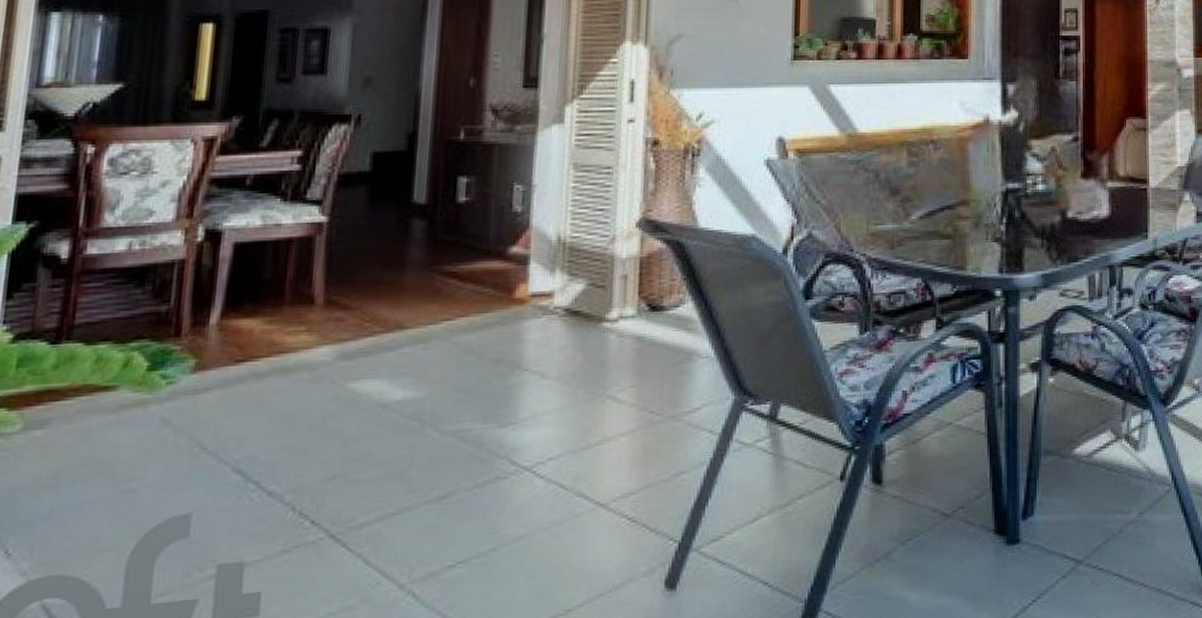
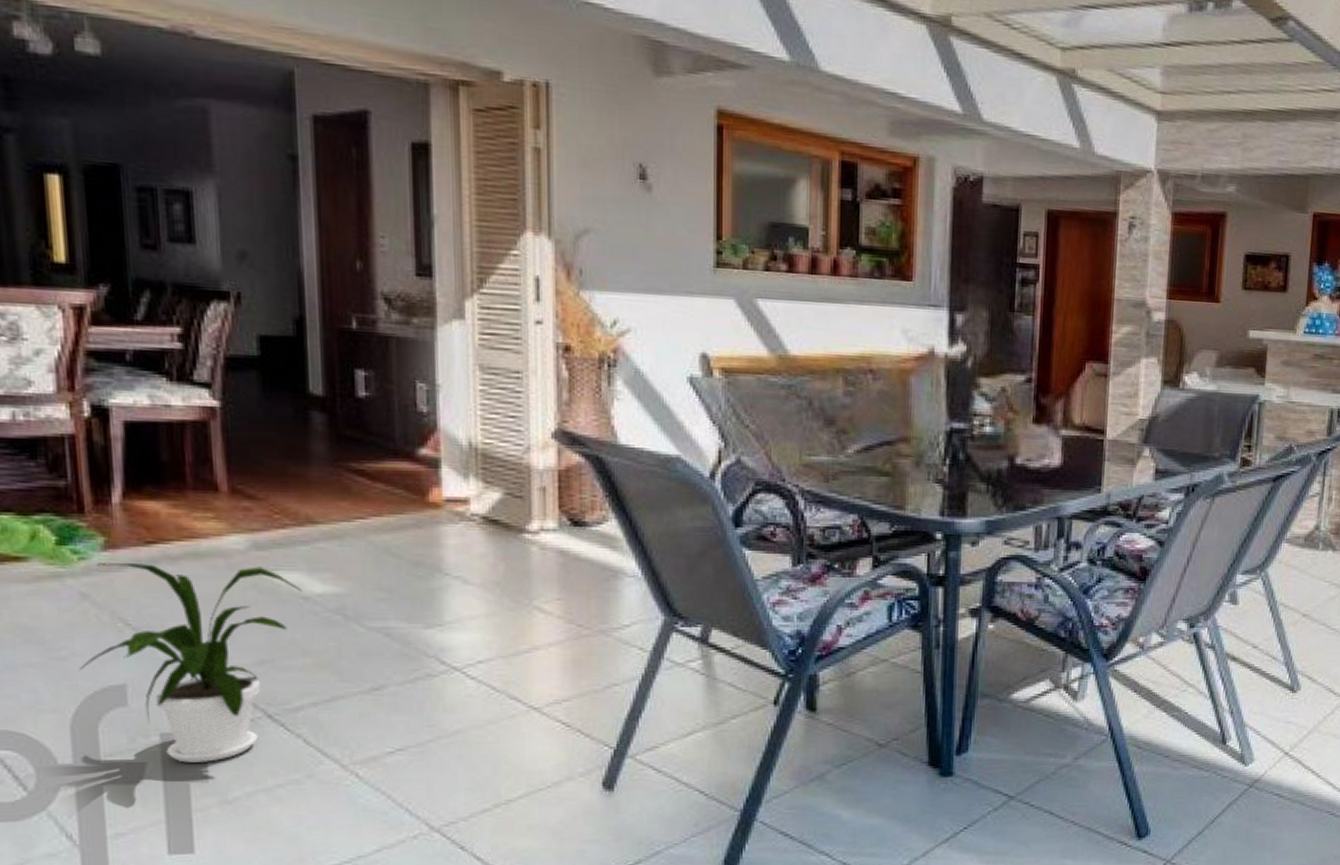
house plant: none [146,377,382,596] -> present [79,563,302,763]

